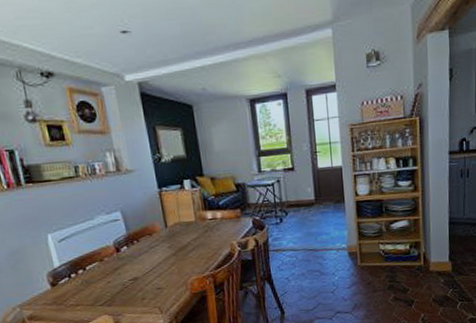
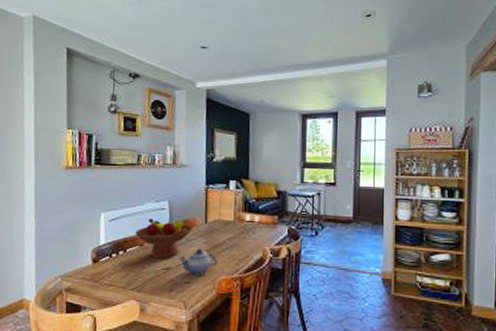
fruit bowl: none [91,229,154,272] -> present [135,218,194,259]
teapot: none [144,254,187,281] -> present [179,248,218,276]

